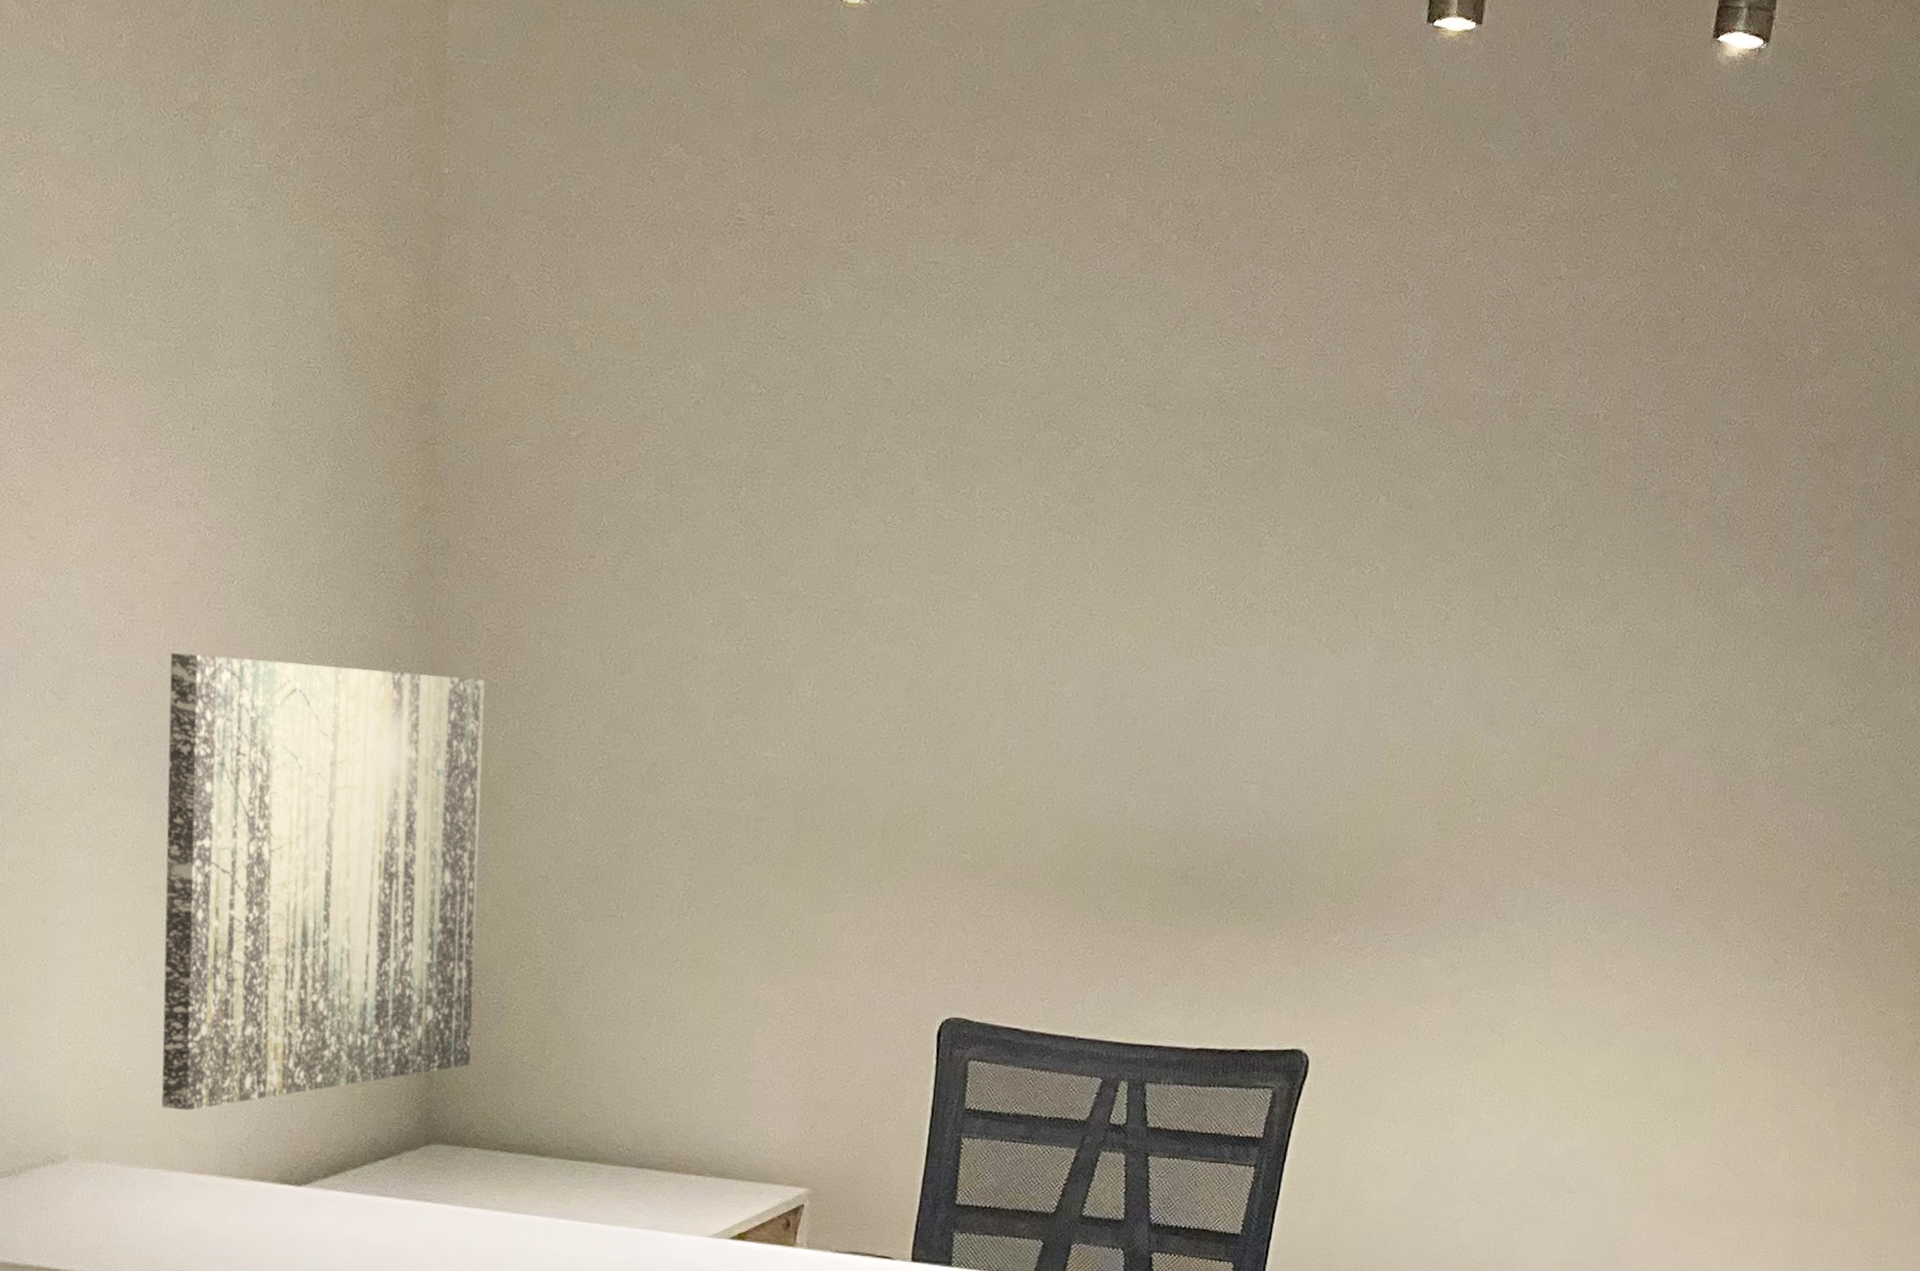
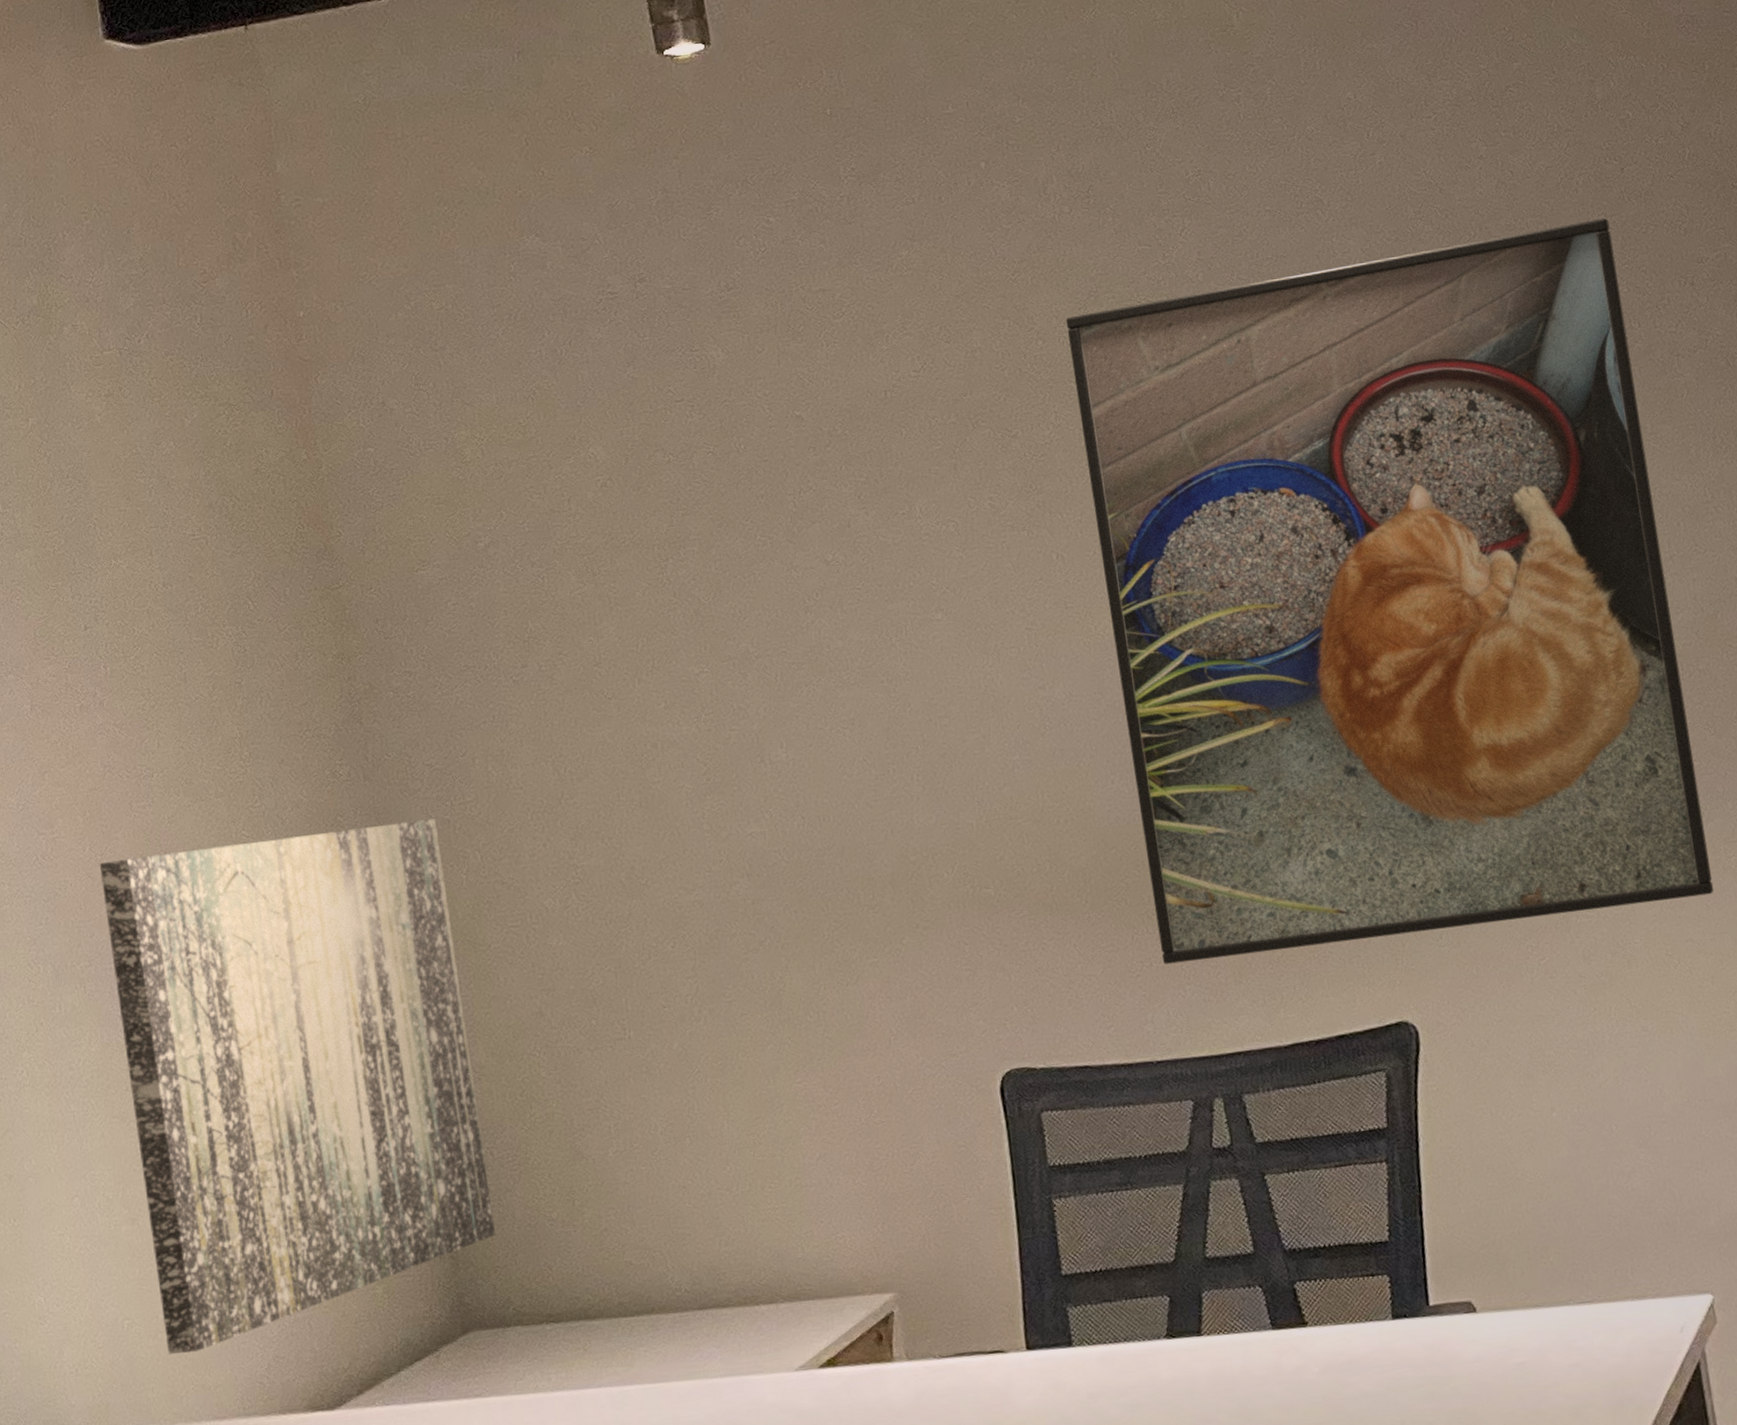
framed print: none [1103,342,1659,997] -> present [1065,218,1714,965]

